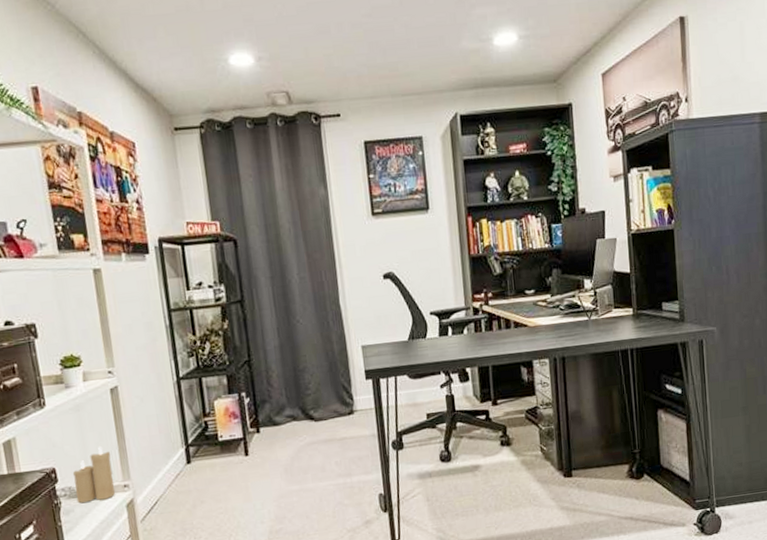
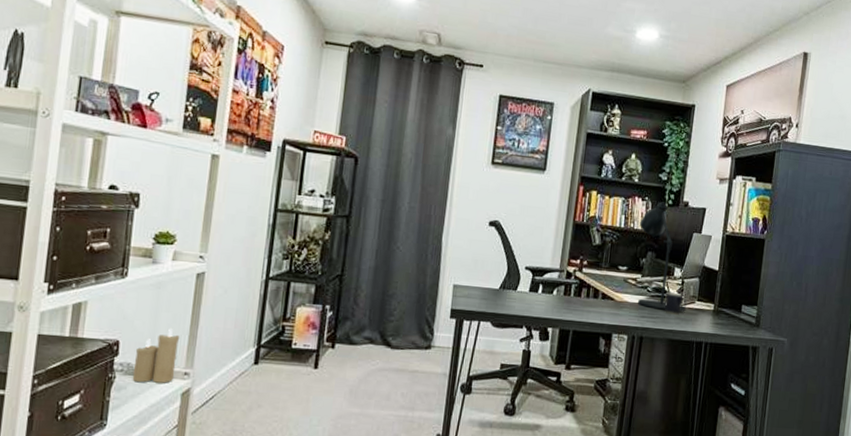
desk lamp: none [537,214,603,327] -> present [637,201,685,313]
mug: none [579,305,604,329] -> present [665,291,687,315]

